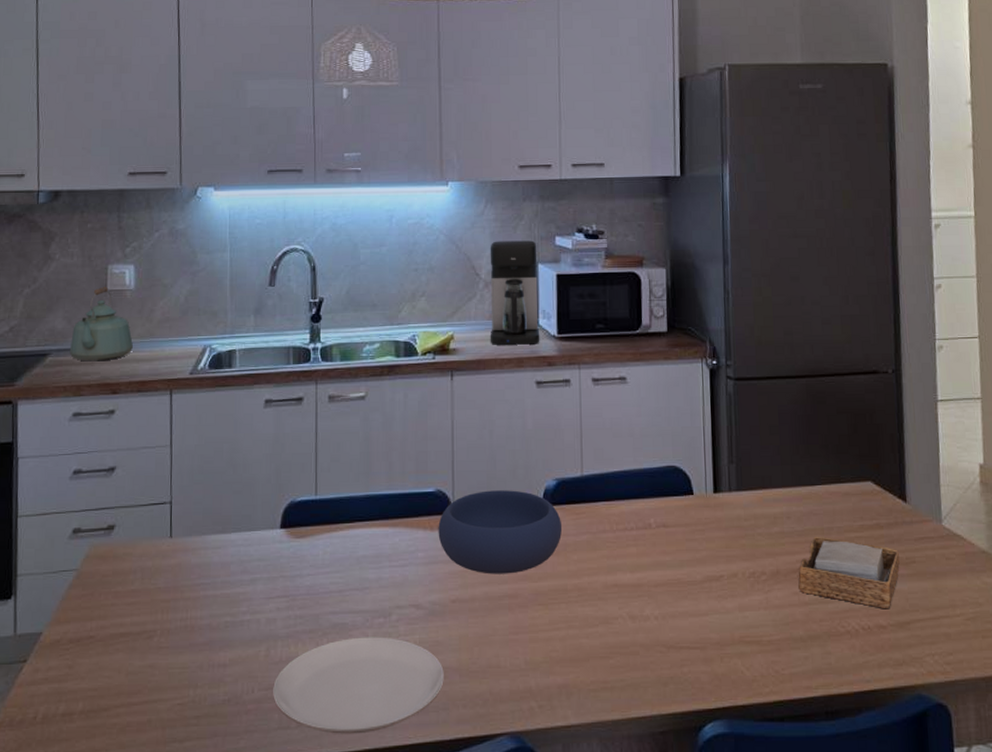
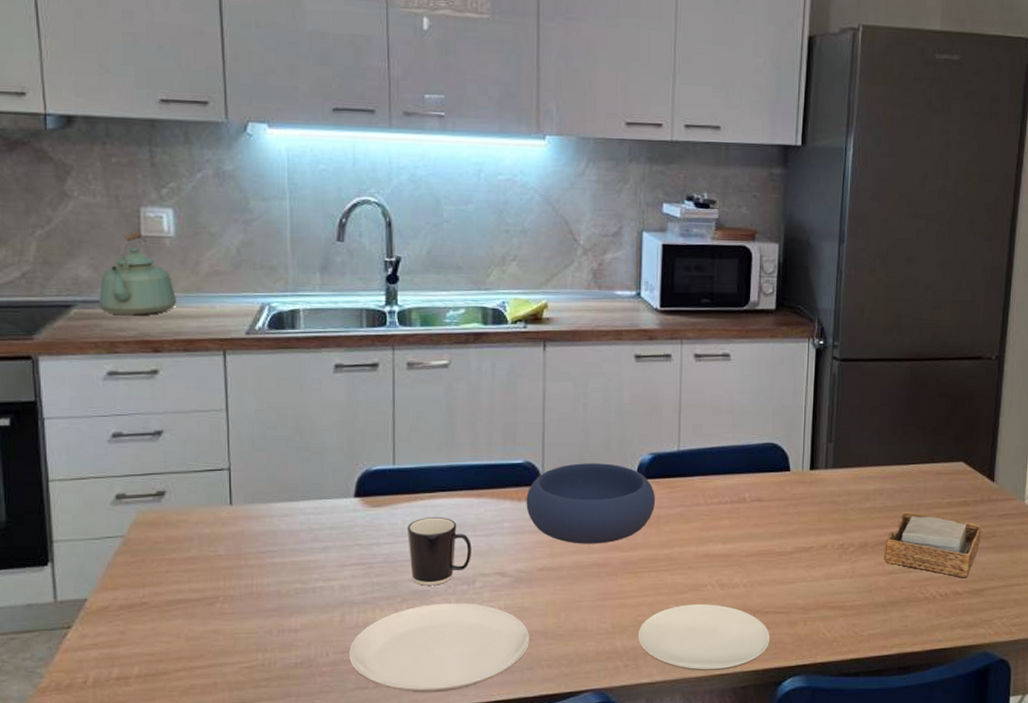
mug: none [328,548,387,619] -> present [408,517,472,586]
coffee maker: present [490,240,540,345] -> none [587,205,642,317]
plate: none [551,638,686,714] -> present [638,604,770,671]

